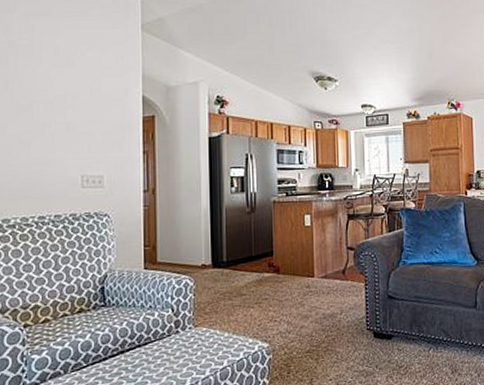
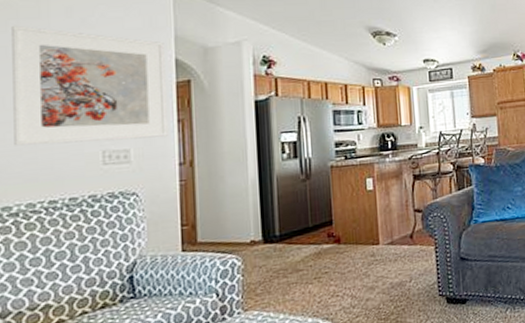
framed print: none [12,61,135,167] -> present [12,25,168,146]

